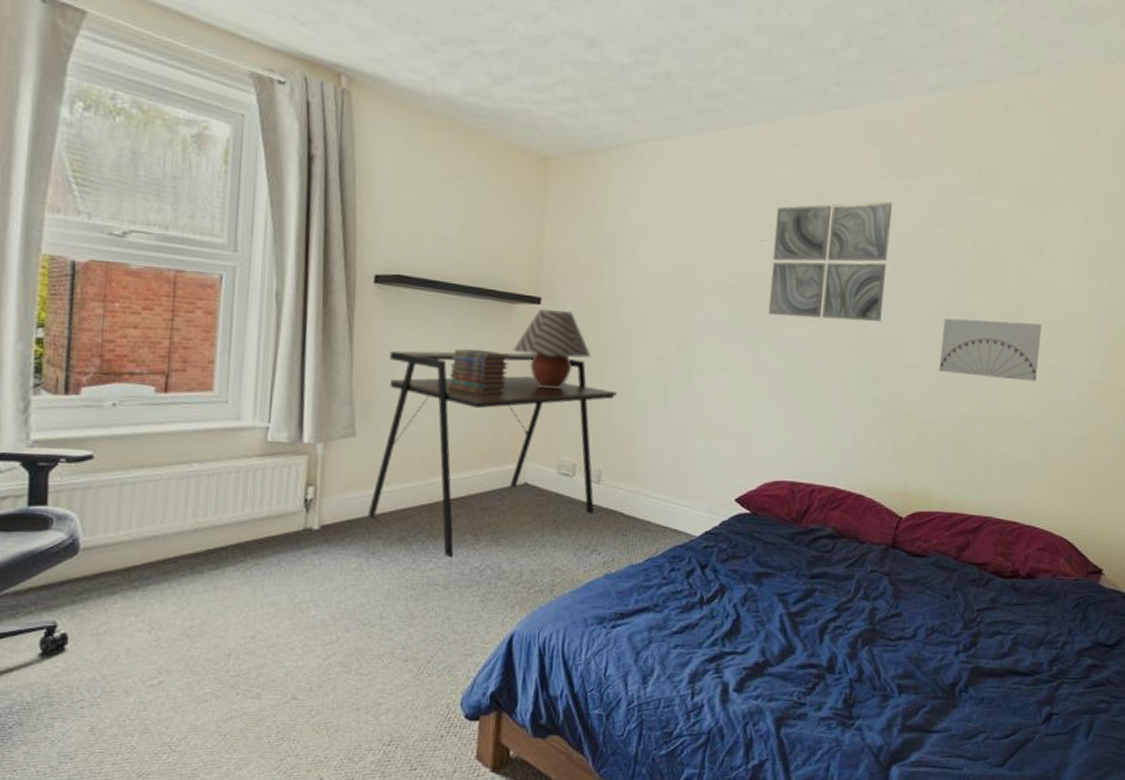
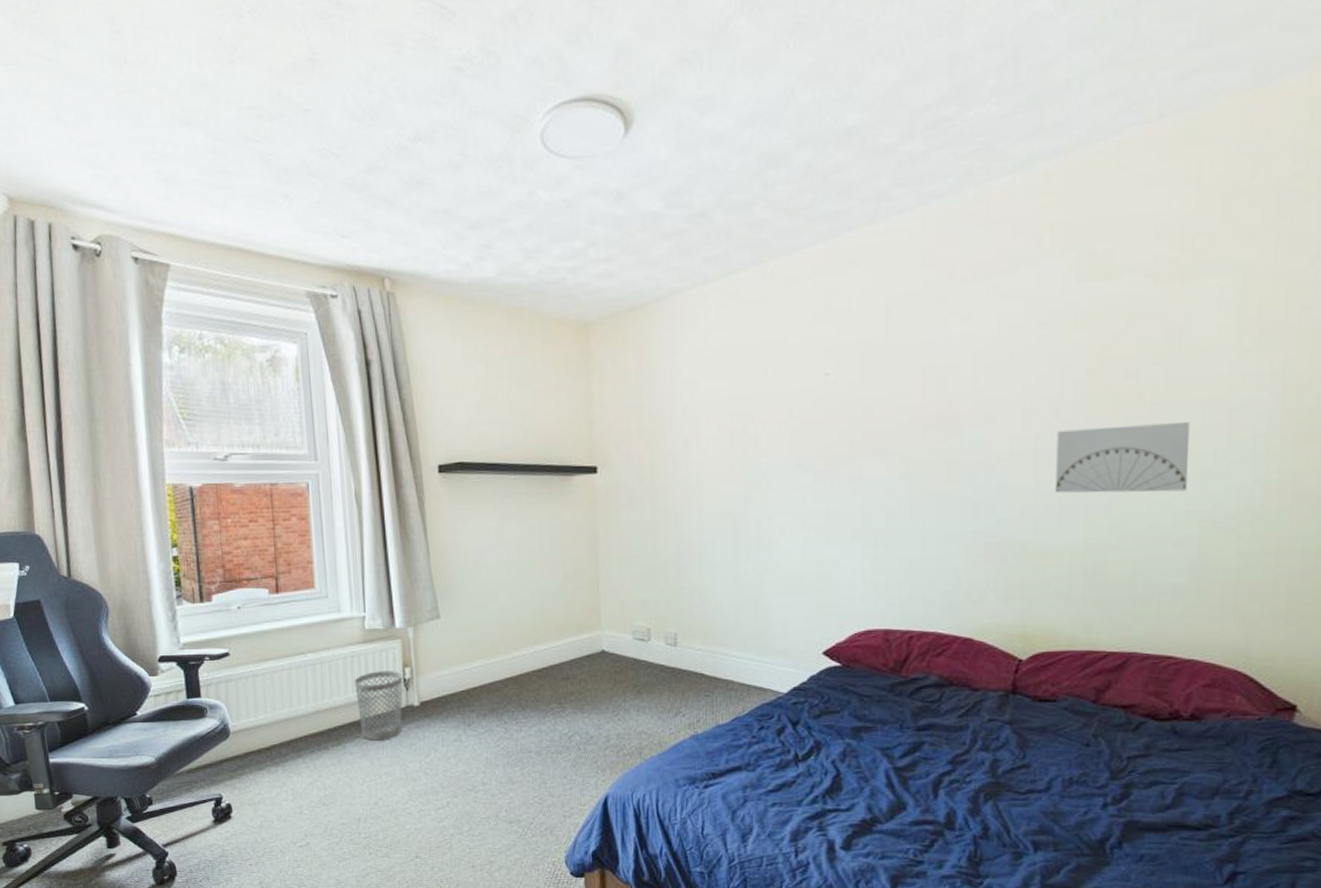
wastebasket: none [245,488,305,566] -> present [354,671,403,741]
desk: present [367,350,618,558] -> none [459,524,685,726]
book stack: present [448,349,509,395] -> none [518,524,574,569]
table lamp: present [512,309,592,390] -> none [575,476,654,557]
wall art: present [768,201,892,322] -> none [839,306,981,454]

